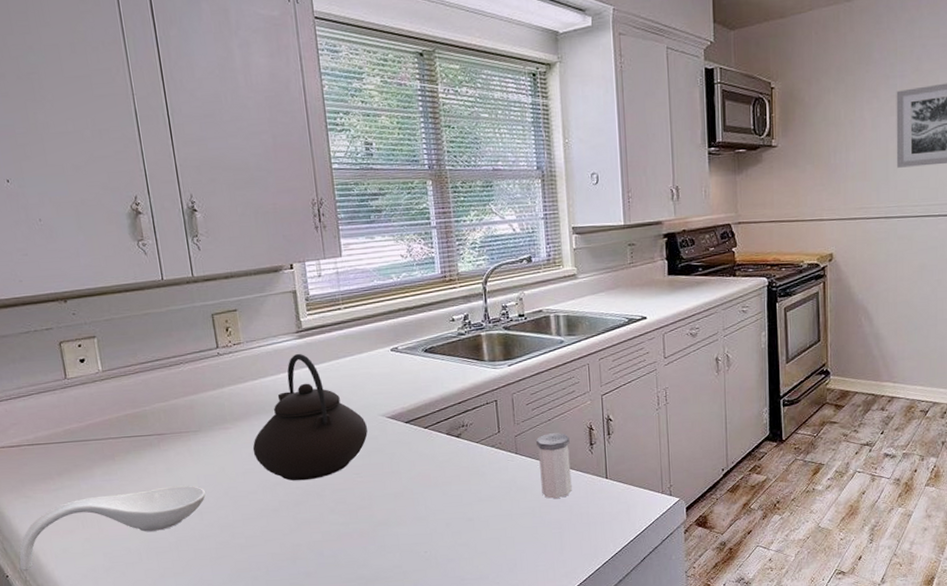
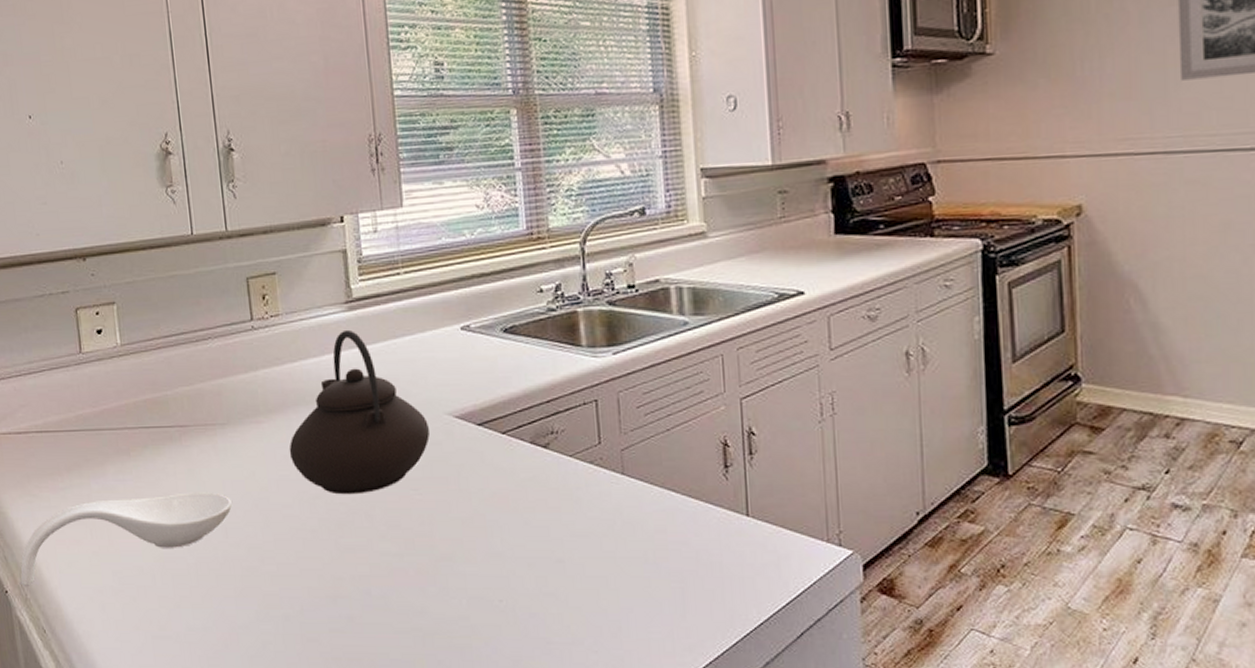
salt shaker: present [536,433,572,499] -> none [650,448,699,541]

